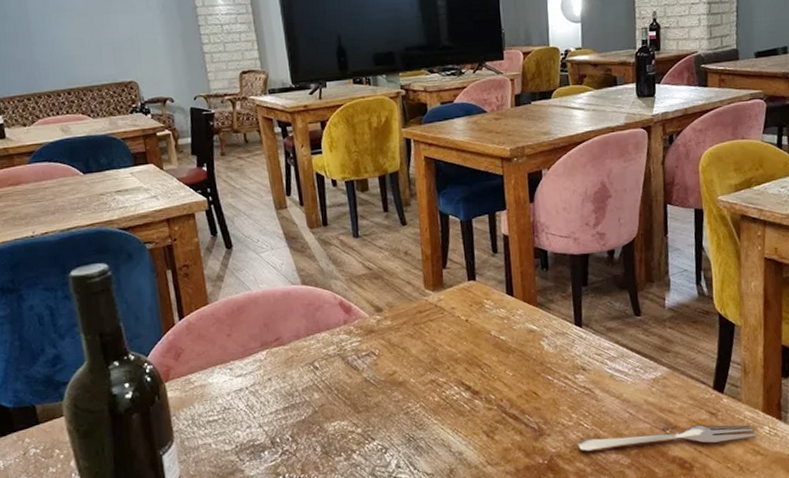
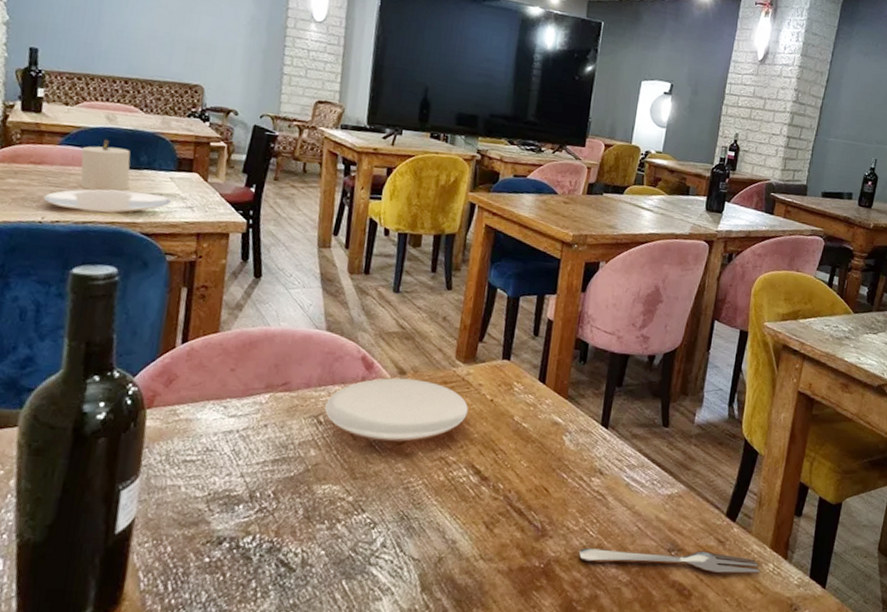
plate: none [29,190,137,220] -> present [44,188,171,213]
candle: none [48,149,98,199] -> present [80,139,131,192]
plate: none [317,313,447,376] -> present [325,377,468,442]

